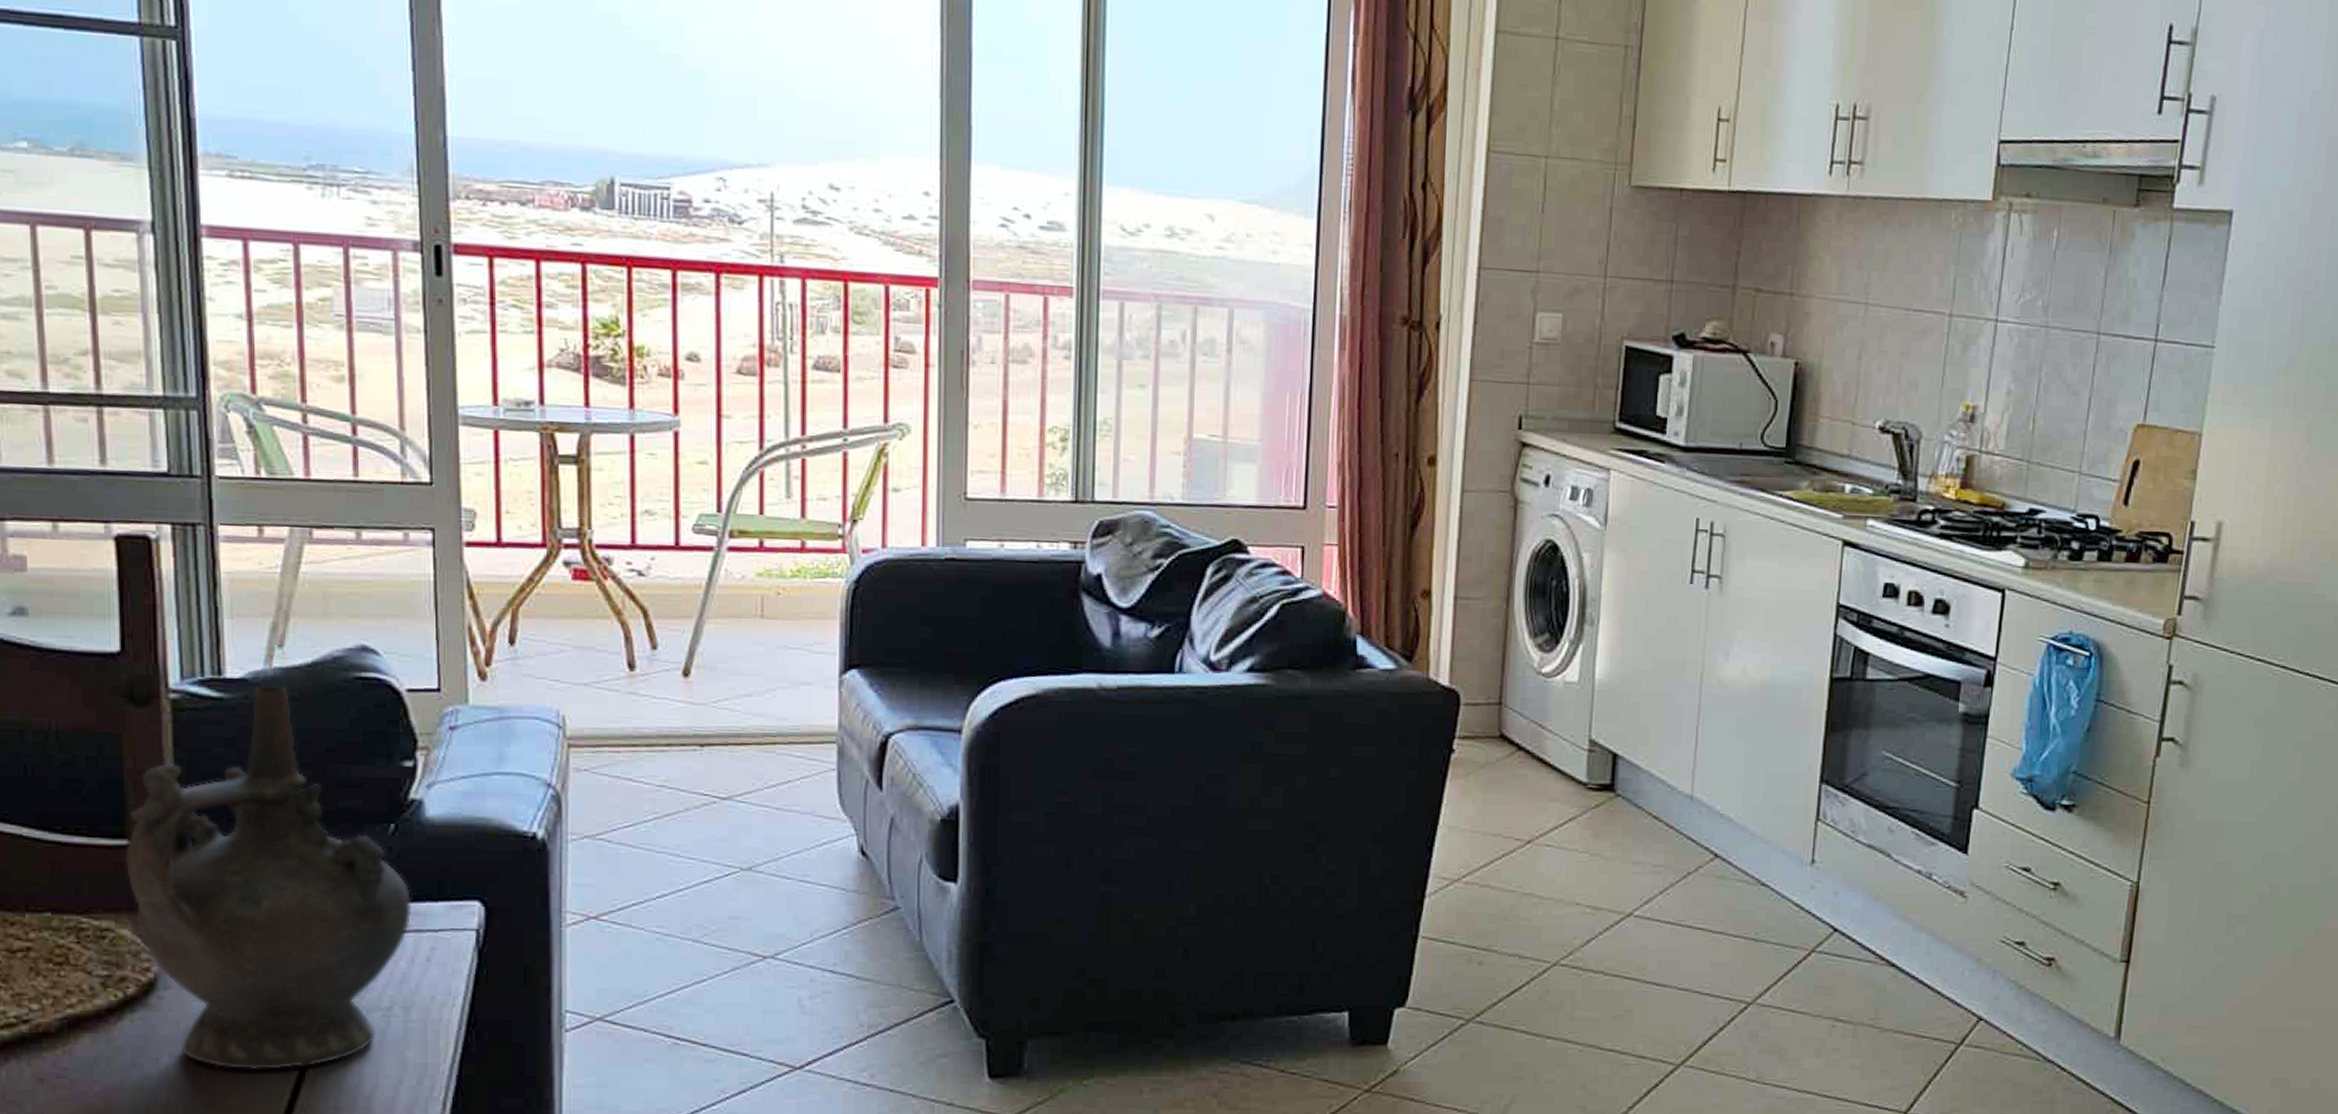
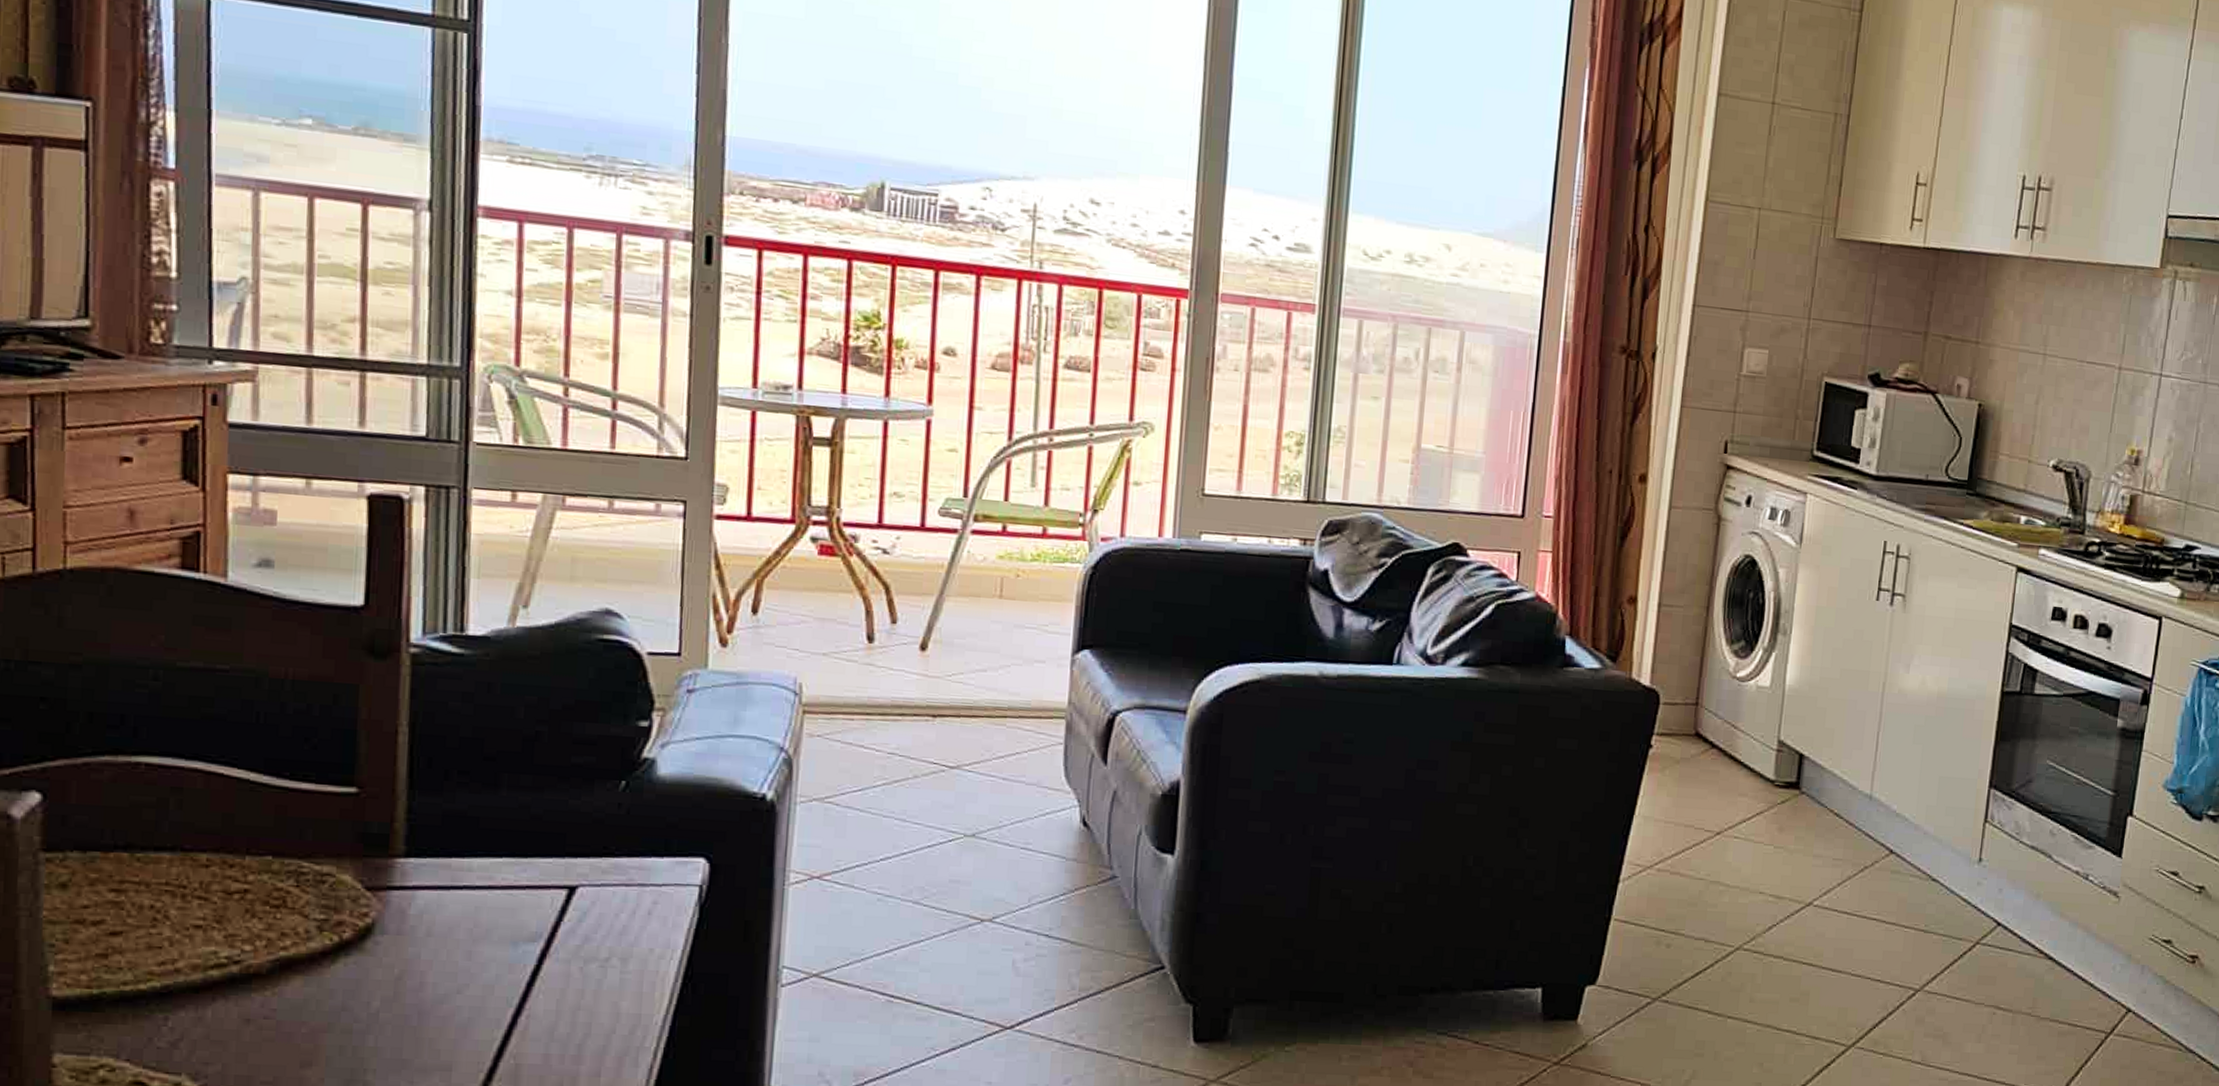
ceremonial vessel: present [125,686,412,1071] -> none [352,644,638,1017]

